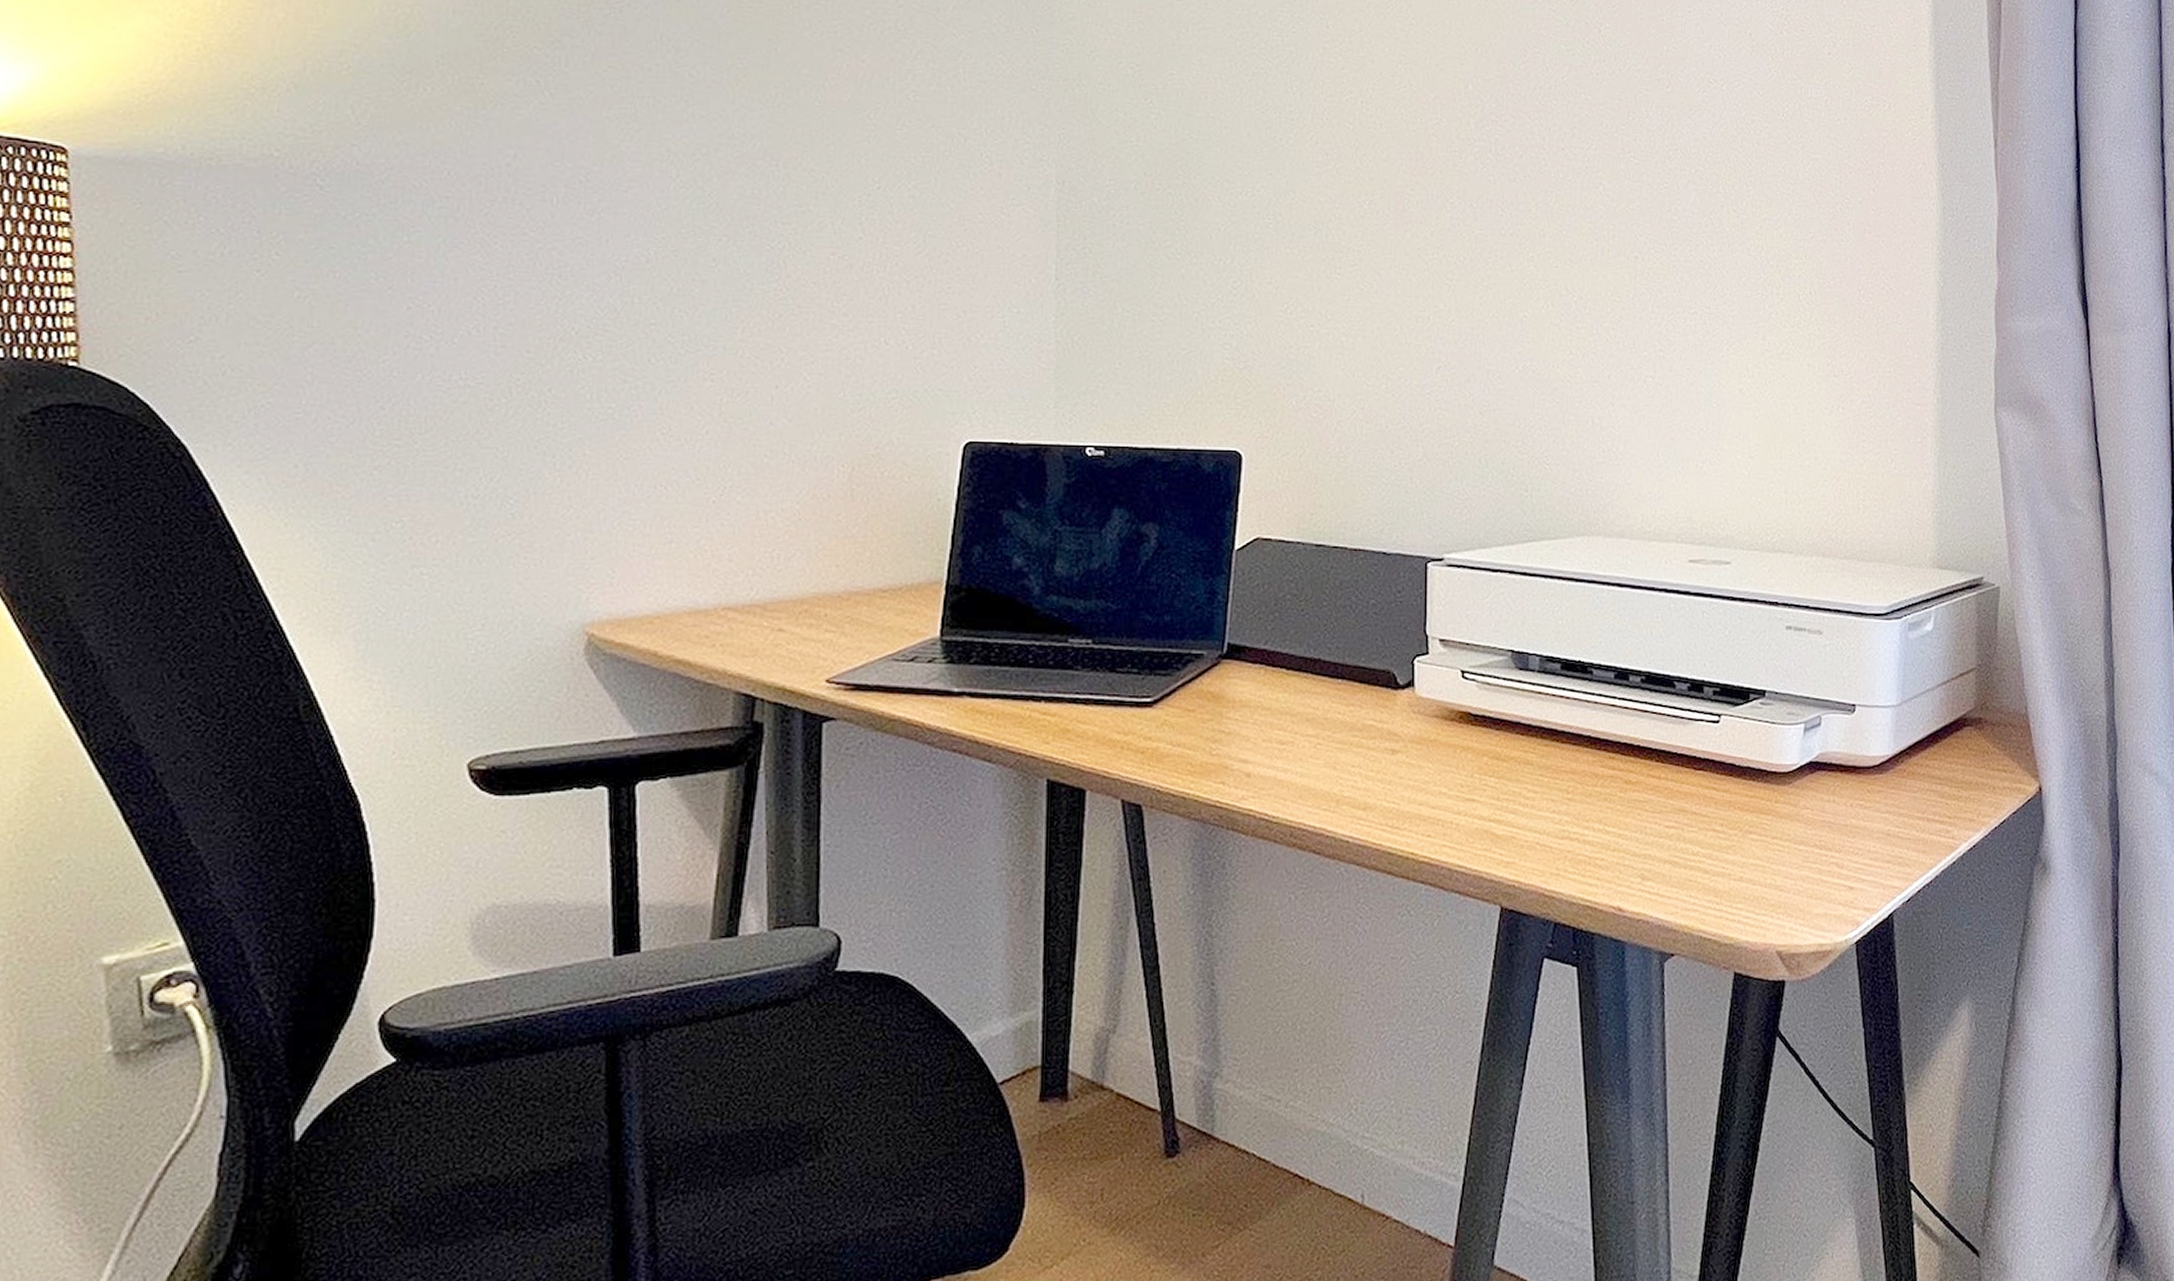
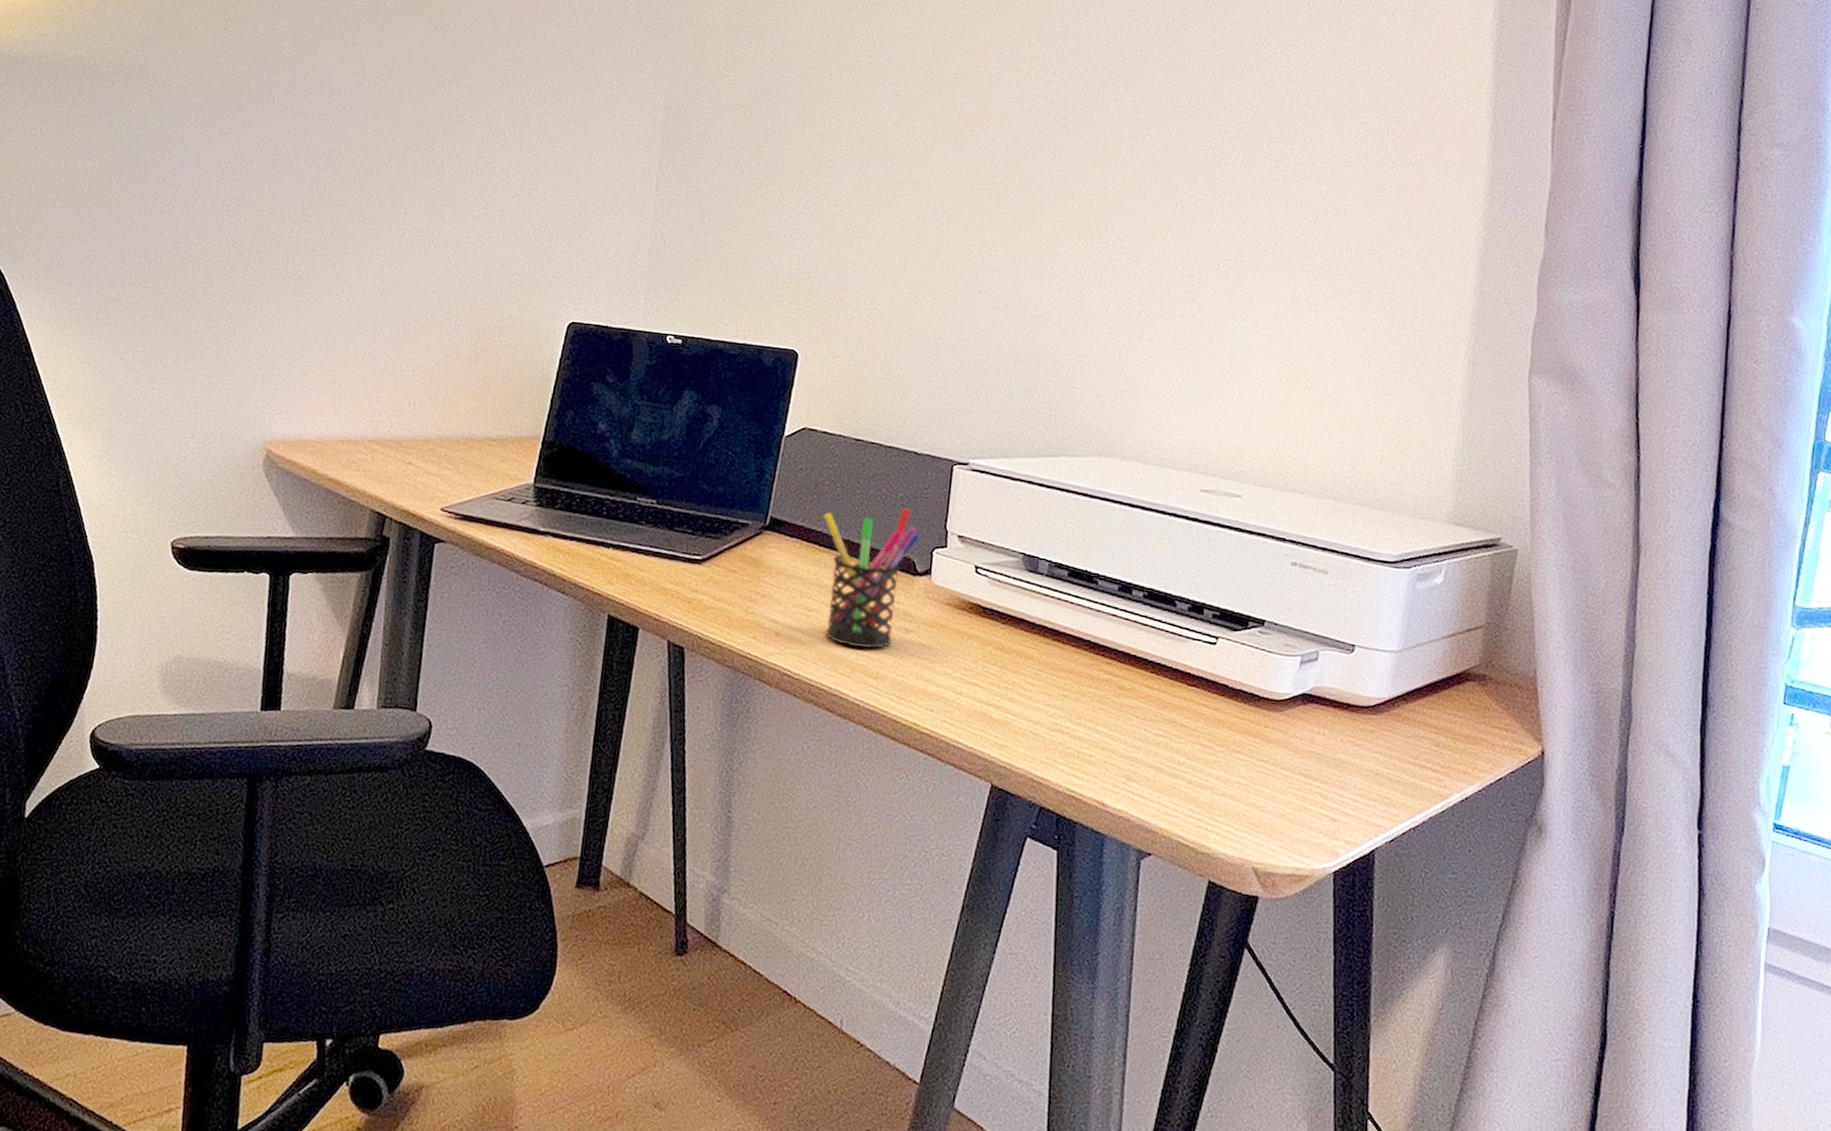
pen holder: none [1287,614,1398,778] -> present [823,507,920,649]

